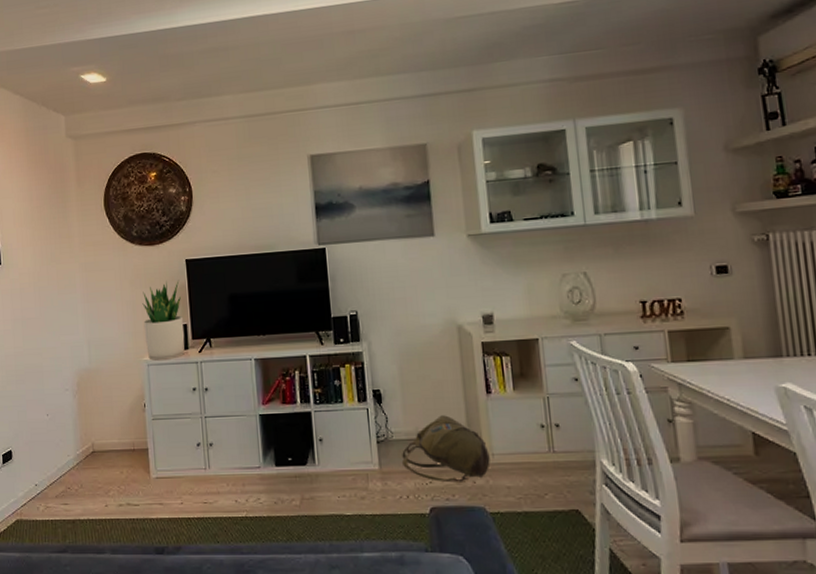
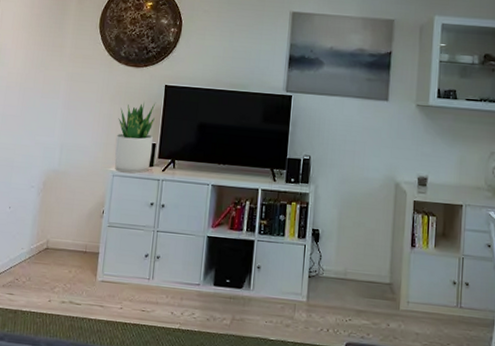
backpack: present [401,415,491,482] -> none [327,260,405,324]

